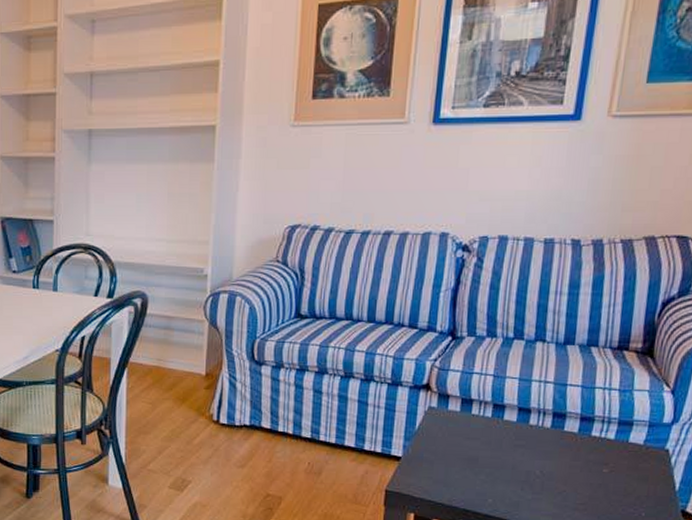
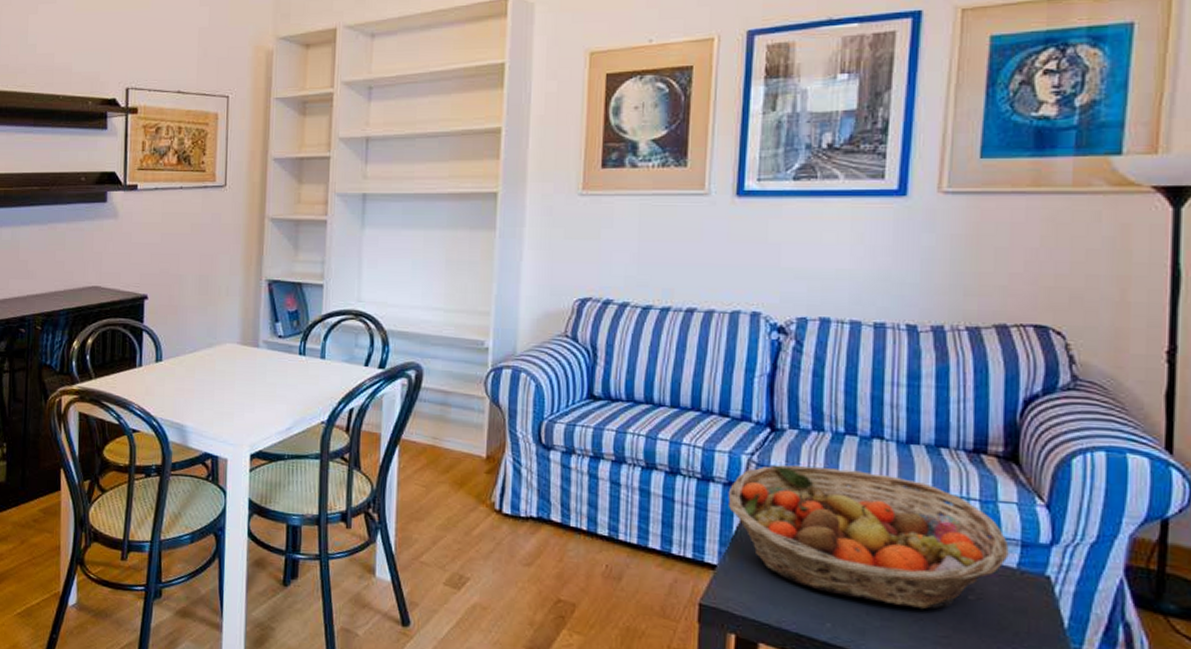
fruit basket: none [412,367,639,482] -> present [727,464,1009,609]

